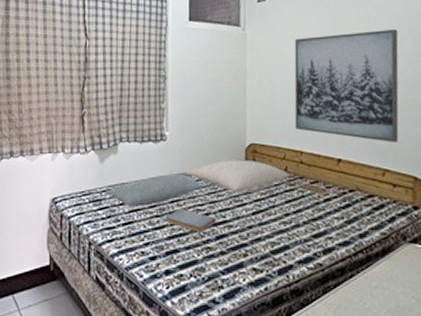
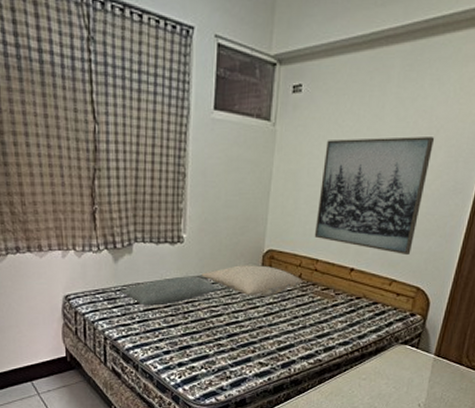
book: present [165,208,216,232] -> none [180,308,229,331]

